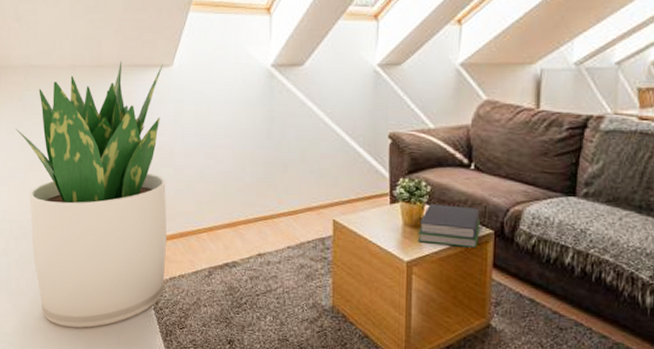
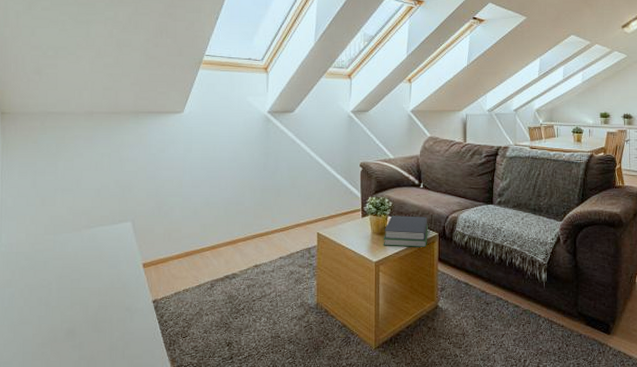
planter: present [15,61,167,328] -> none [29,109,175,349]

